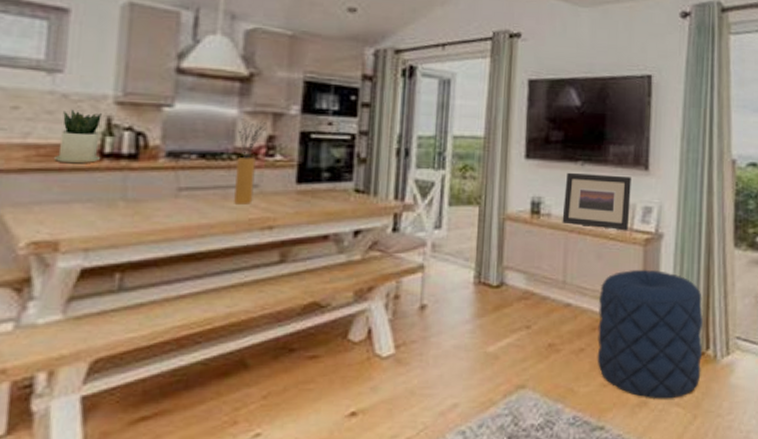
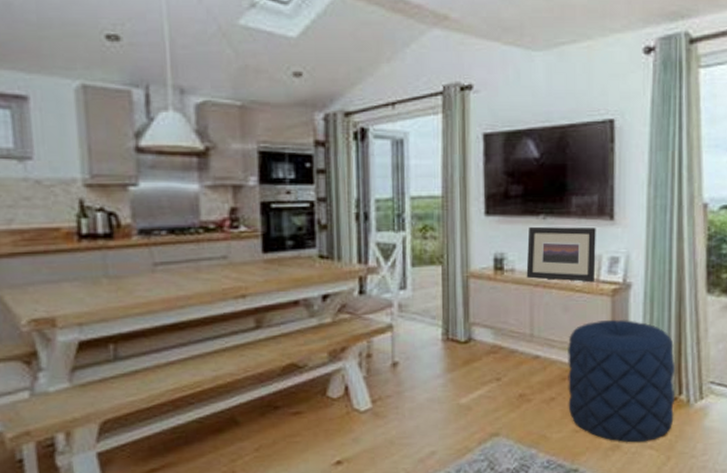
planter: present [53,109,102,164] -> none [37,194,80,246]
vase: present [234,118,266,205] -> none [201,191,227,276]

